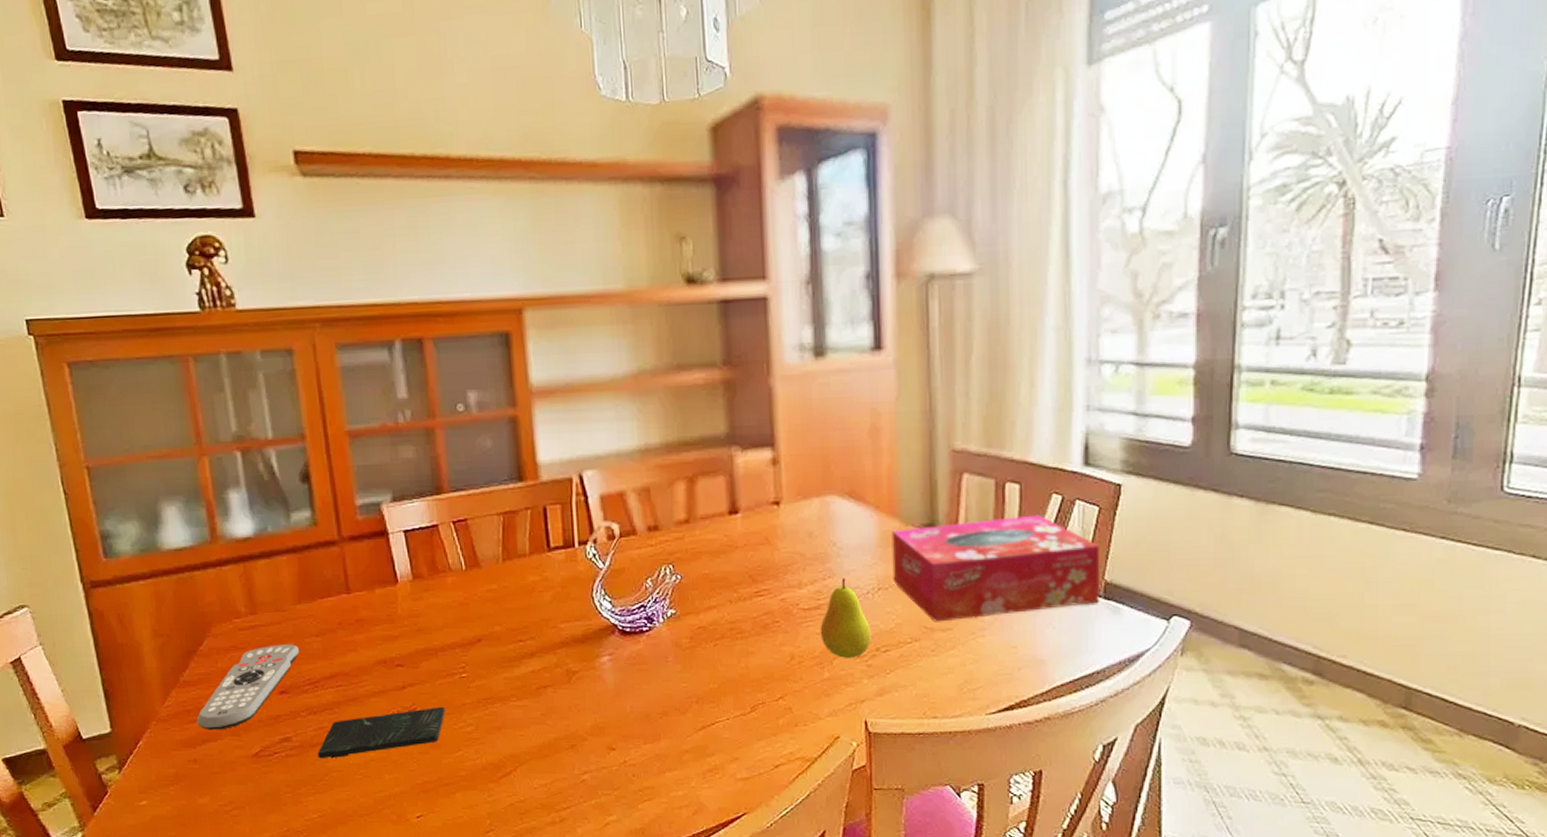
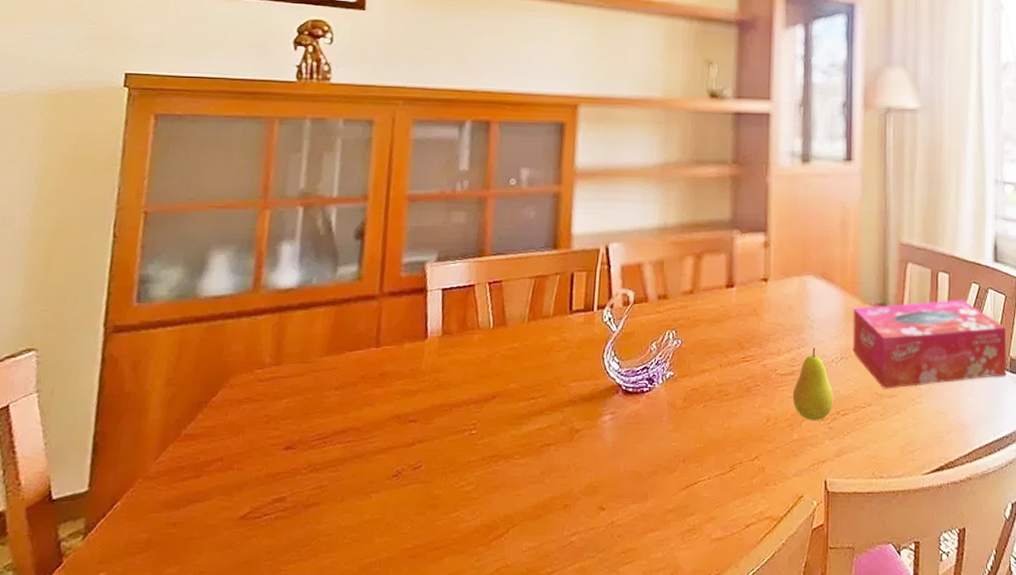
remote control: present [196,644,299,730] -> none [187,397,316,489]
smartphone: present [317,706,445,759] -> none [309,464,449,522]

